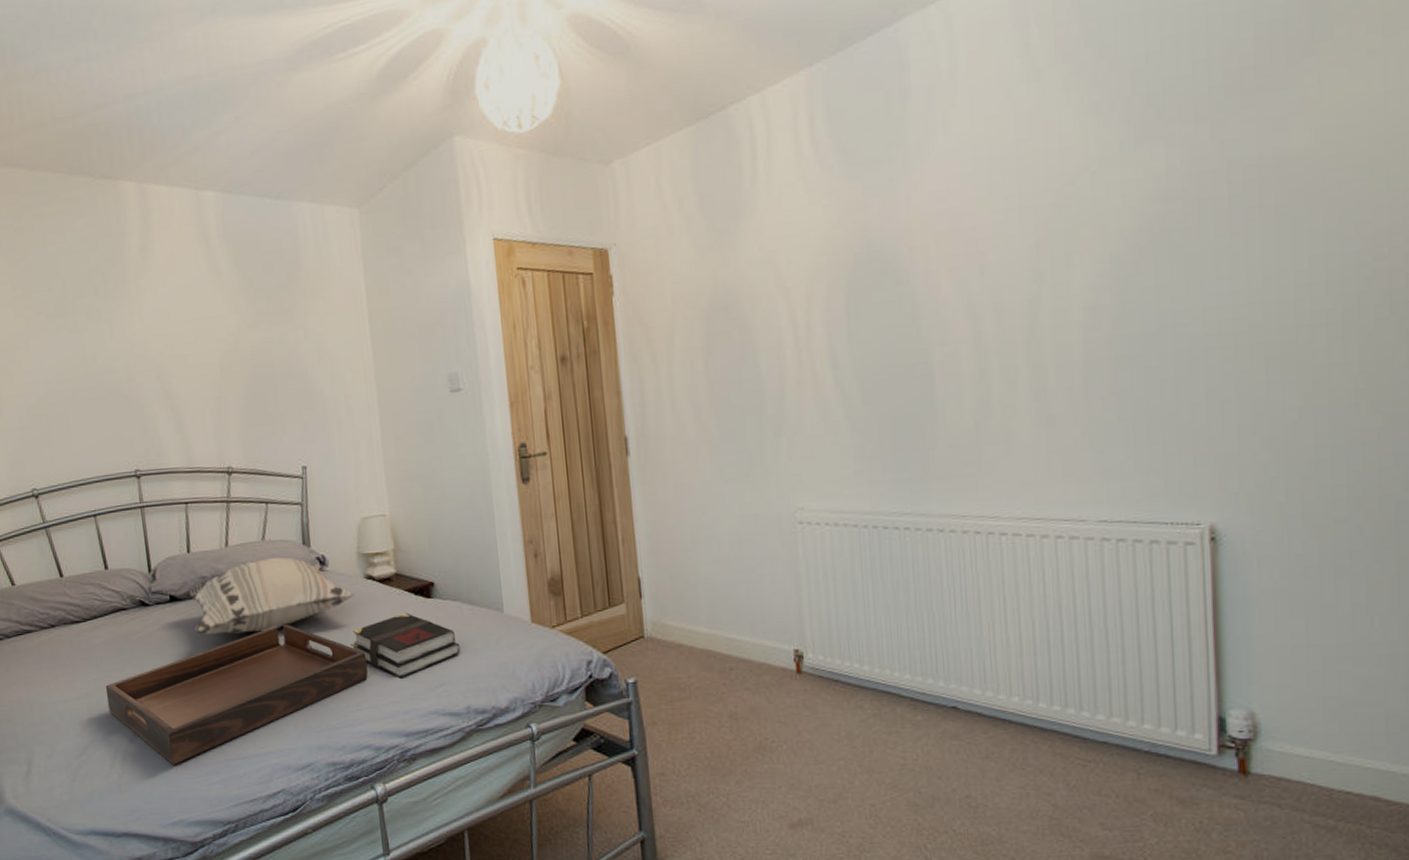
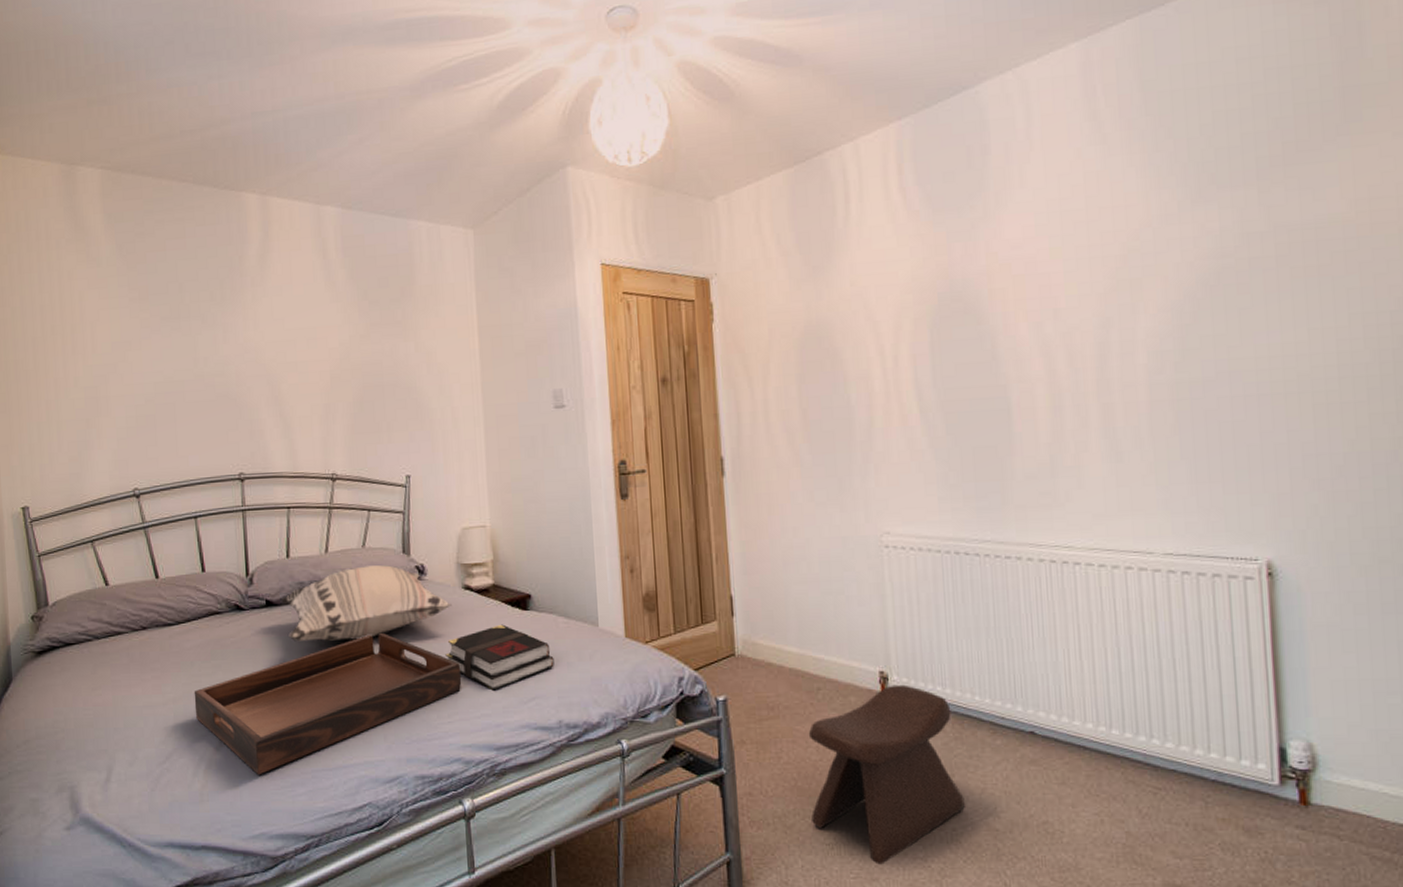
stool: none [721,662,884,841] -> present [808,684,965,865]

